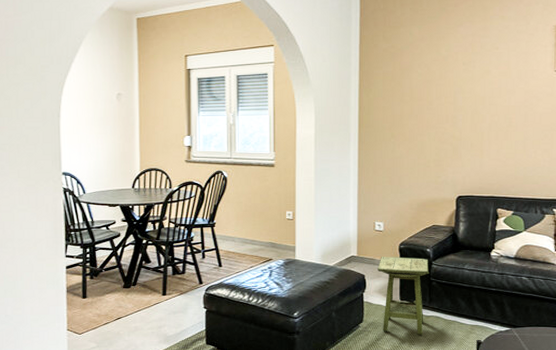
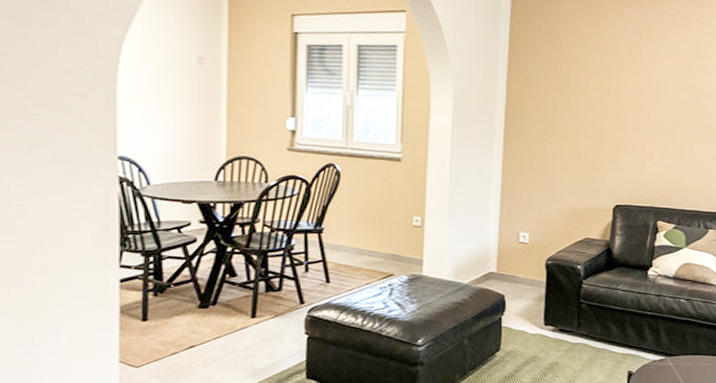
side table: present [378,257,430,336] -> none [520,274,579,366]

